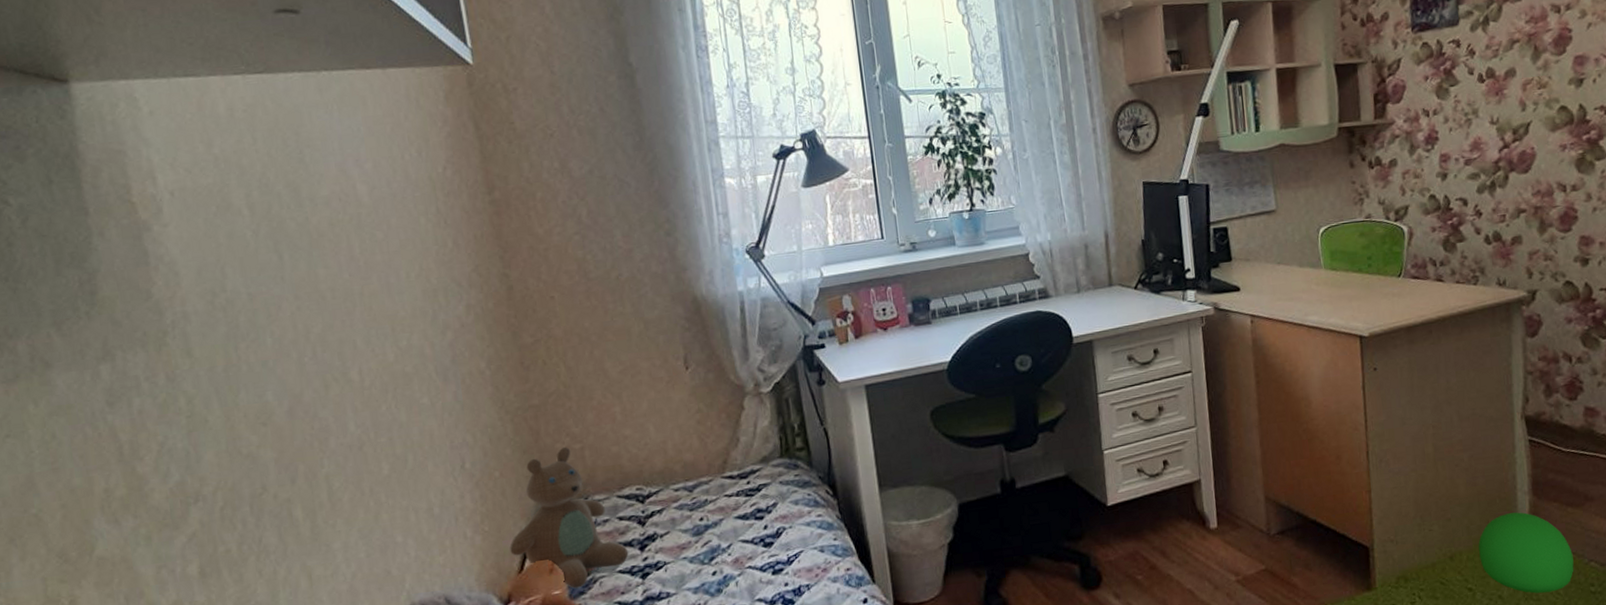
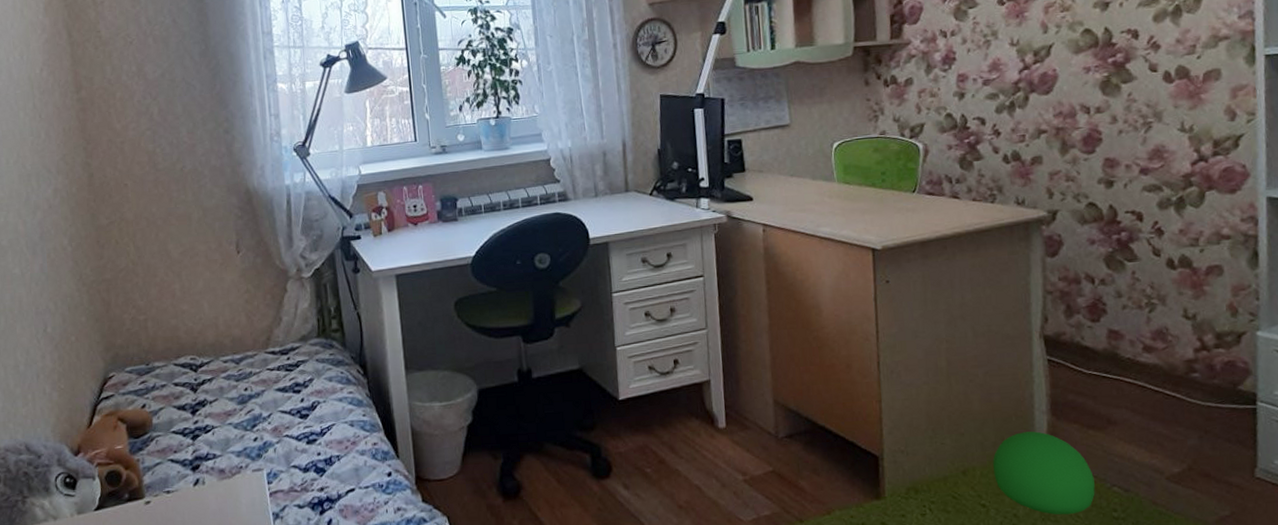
teddy bear: present [509,446,629,589] -> none [81,317,182,445]

